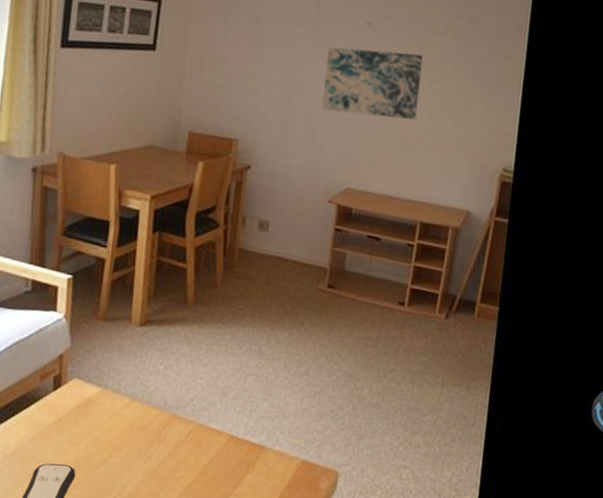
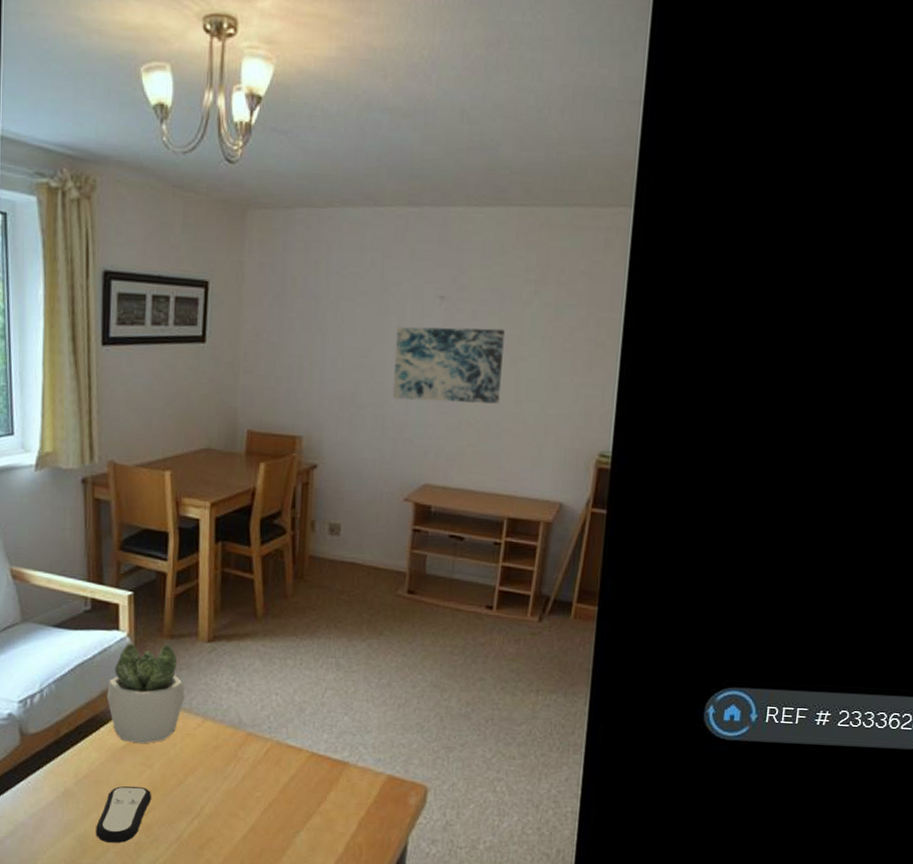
succulent plant: none [39,323,115,423] -> present [107,642,184,744]

